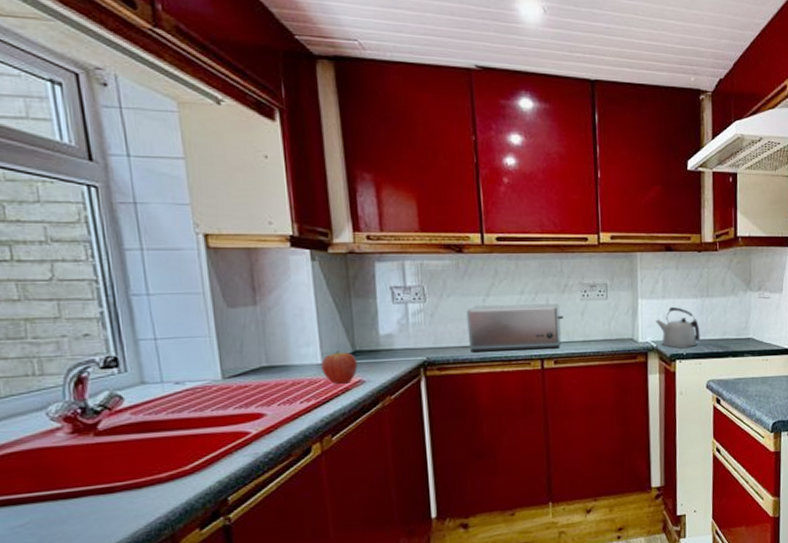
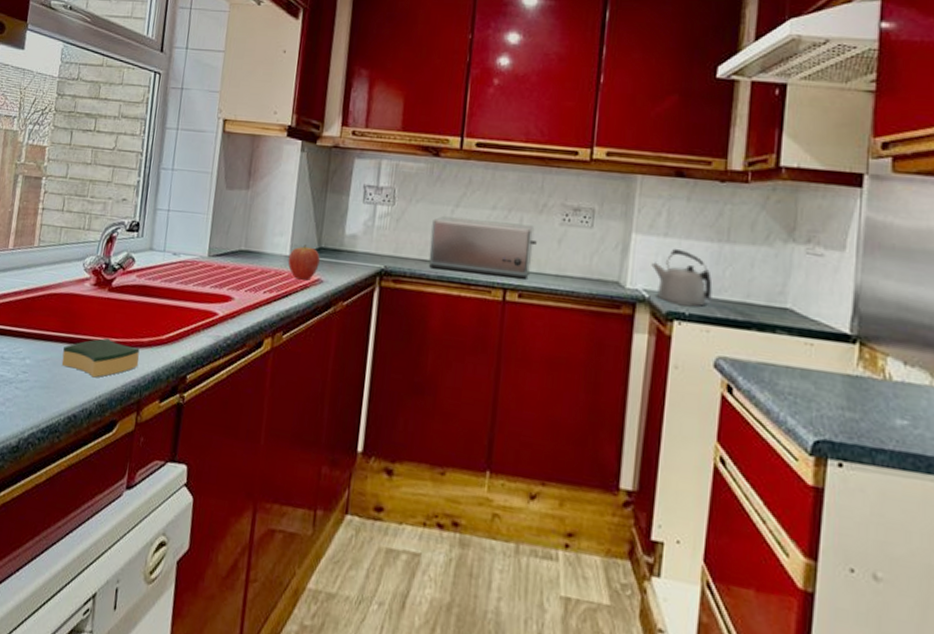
sponge: none [47,483,162,527] -> present [61,338,140,378]

